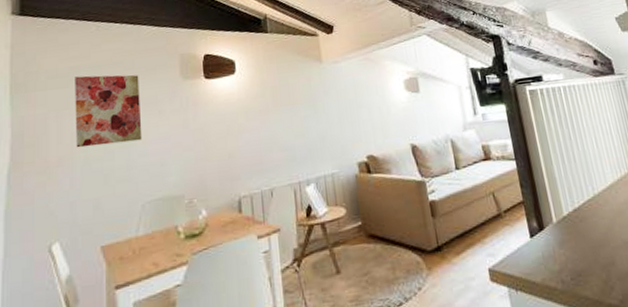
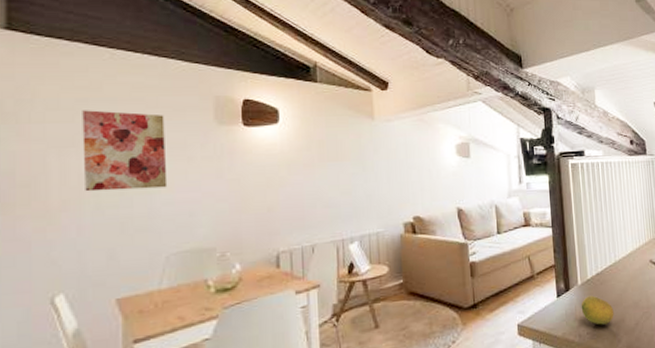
fruit: none [559,234,602,269] -> present [581,295,614,325]

